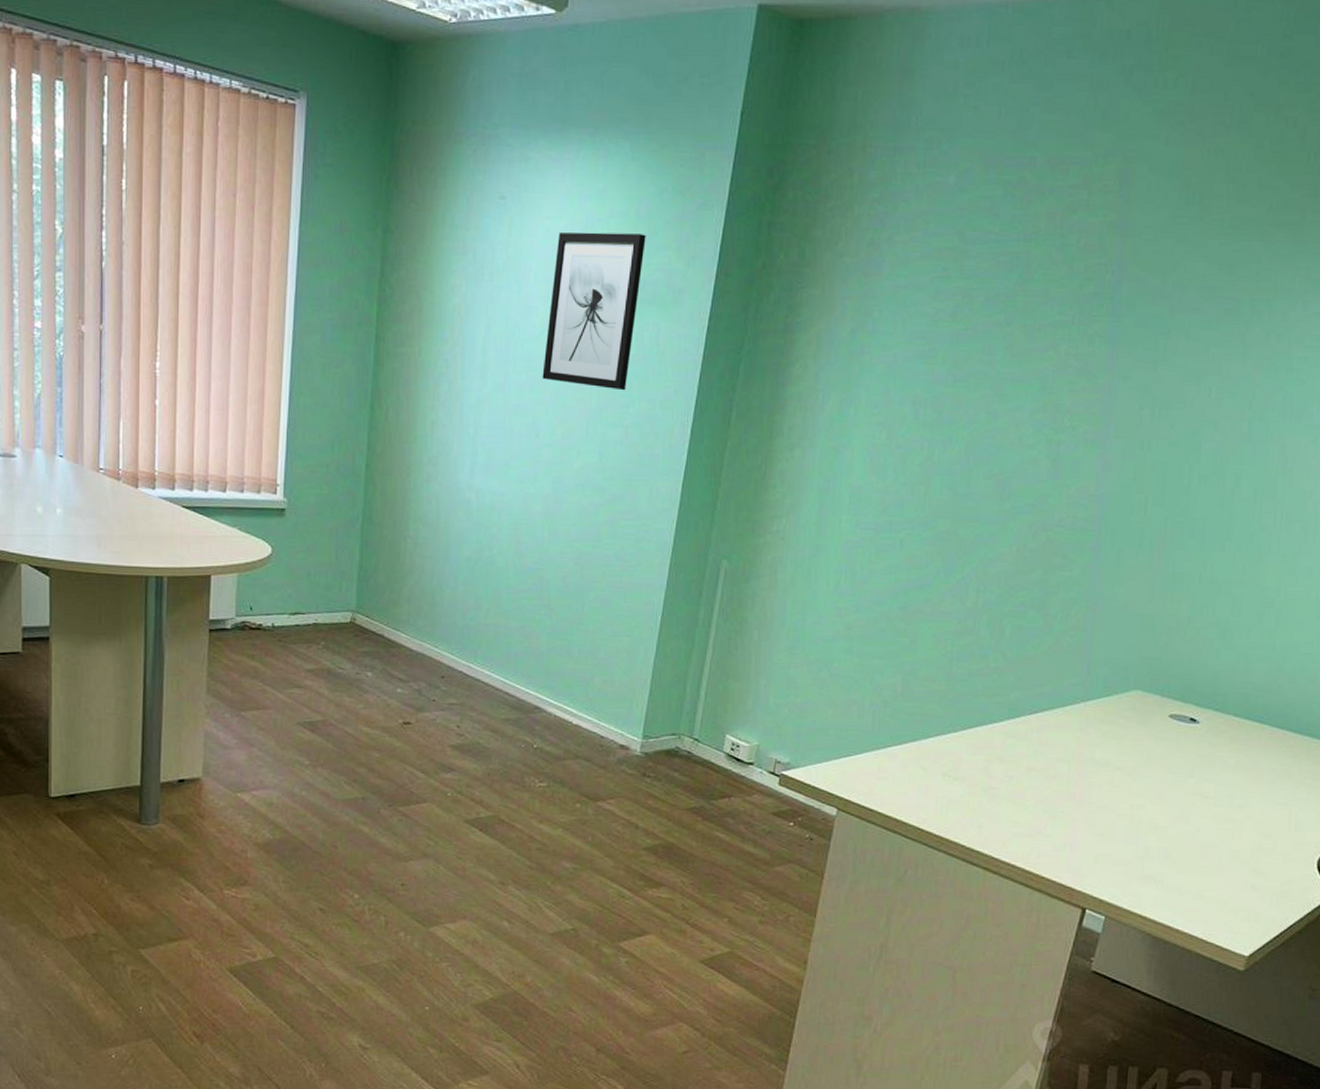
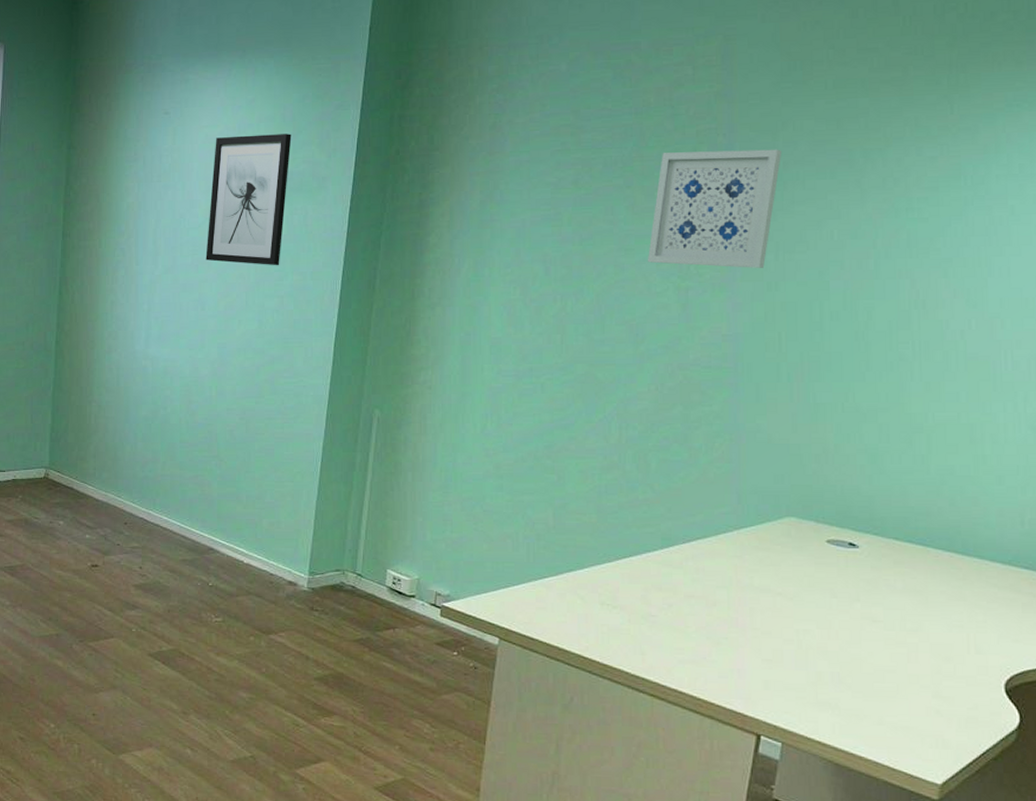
wall art: none [1021,288,1171,424] -> present [647,149,782,268]

